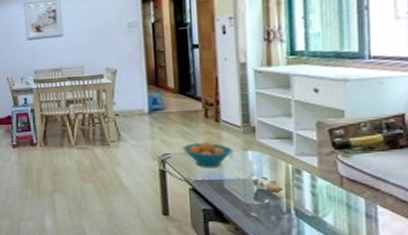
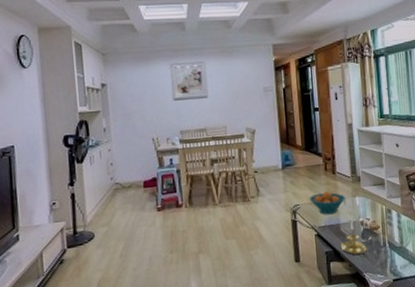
candle holder: none [223,178,261,219] -> present [340,220,367,256]

